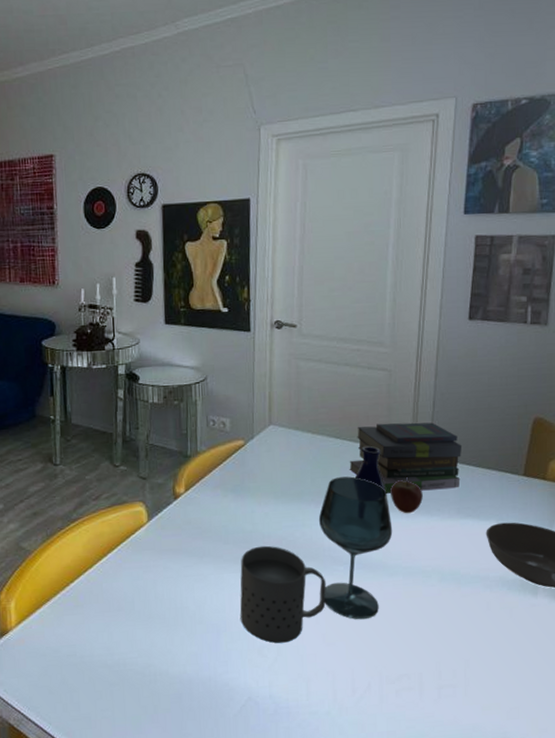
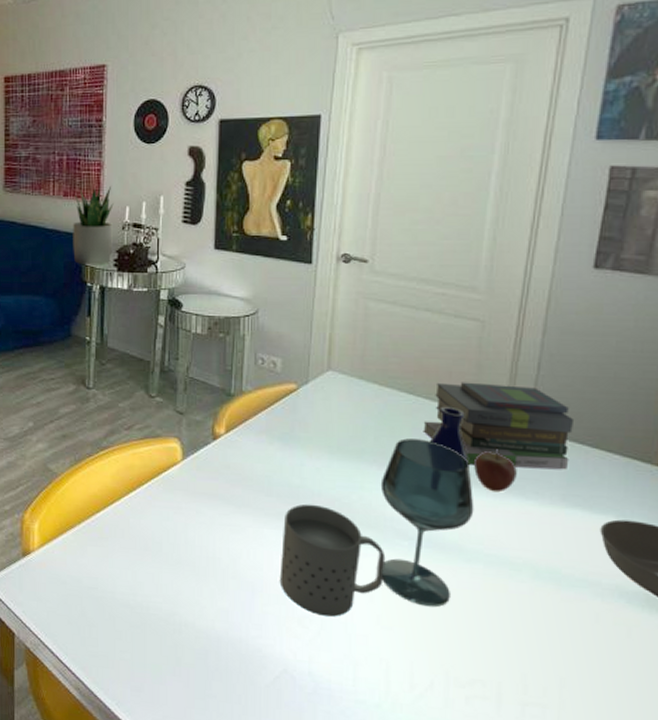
planter: none [31,271,70,348] -> present [73,187,114,266]

